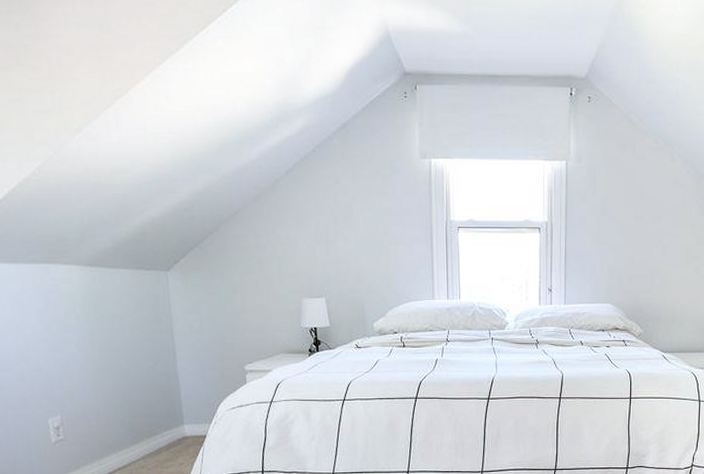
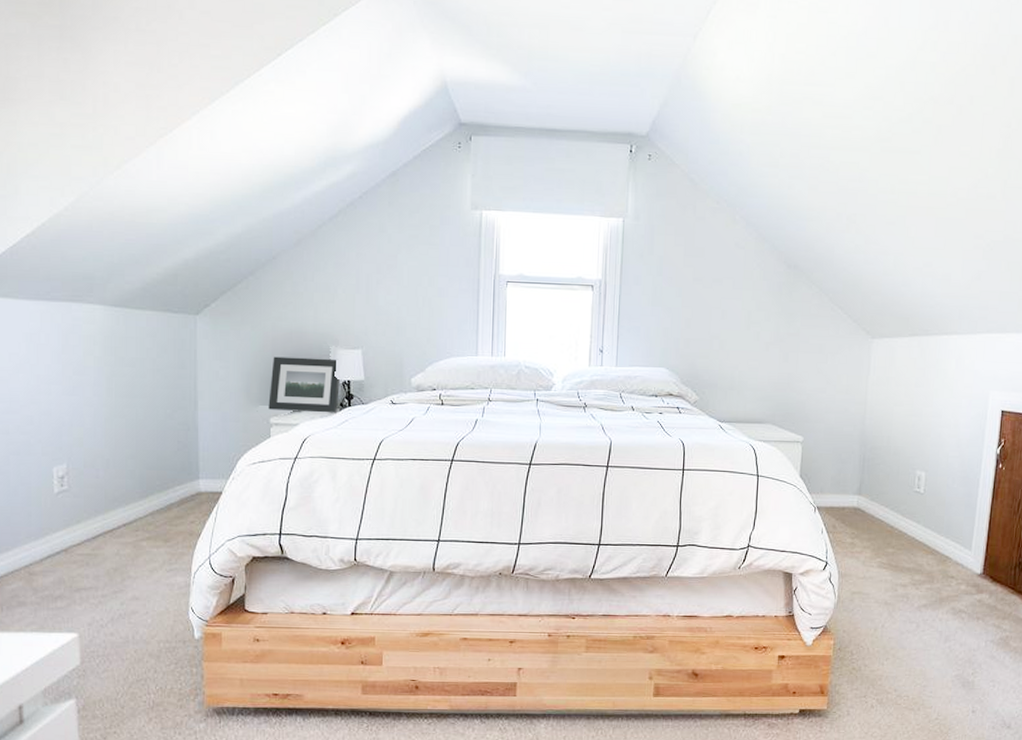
picture frame: none [242,307,308,359] -> present [268,356,341,413]

